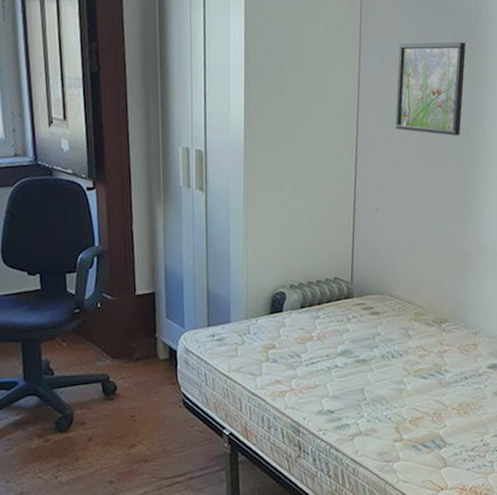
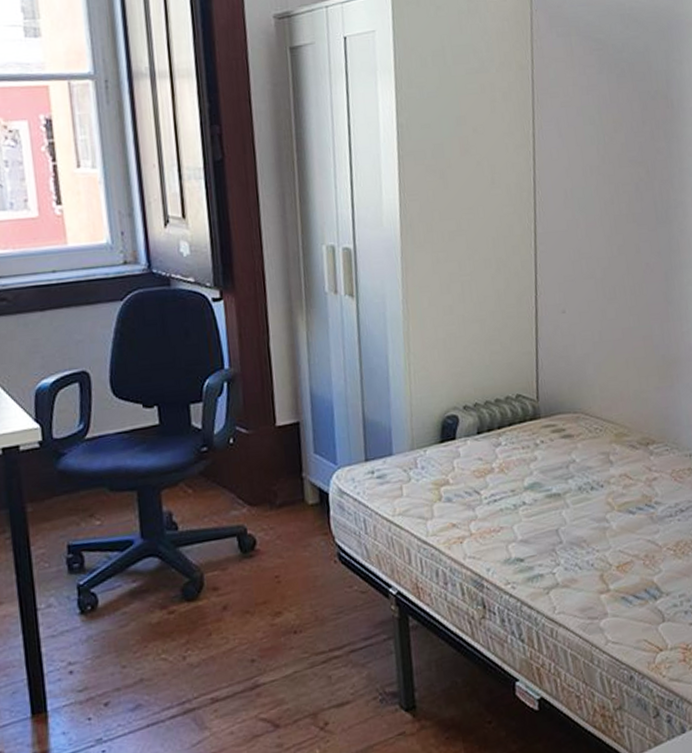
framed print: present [395,42,466,136] -> none [579,109,659,219]

